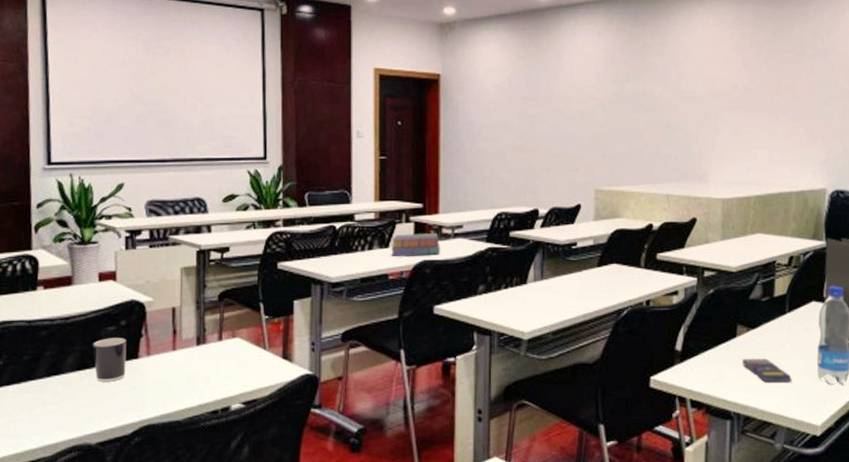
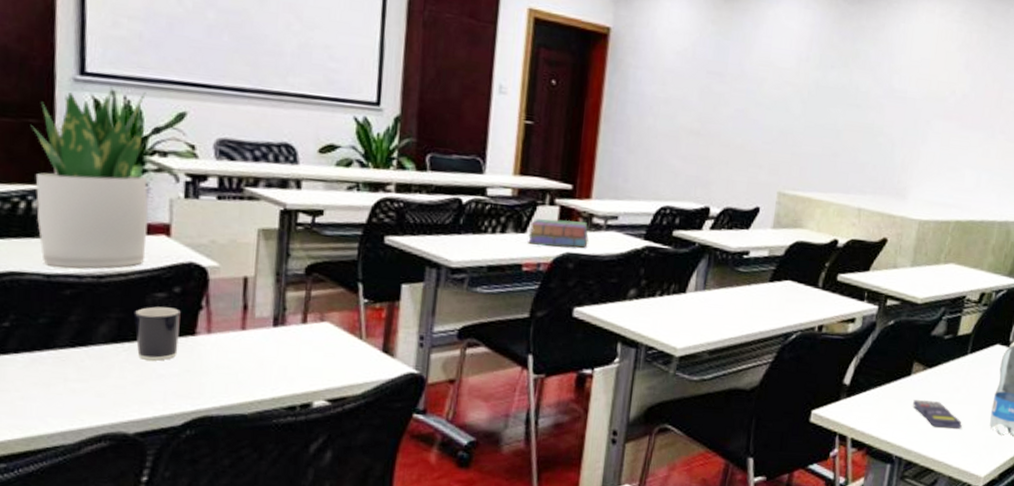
planter: none [14,171,100,315] -> present [30,87,148,269]

